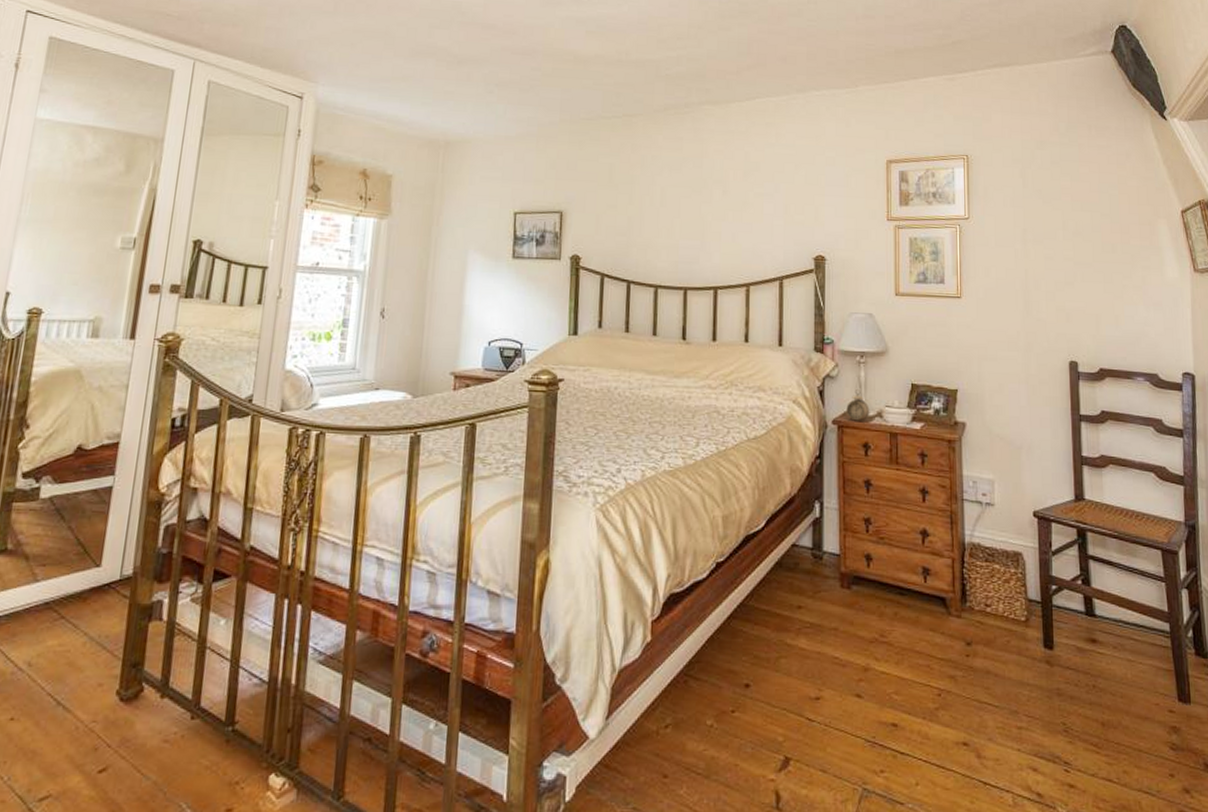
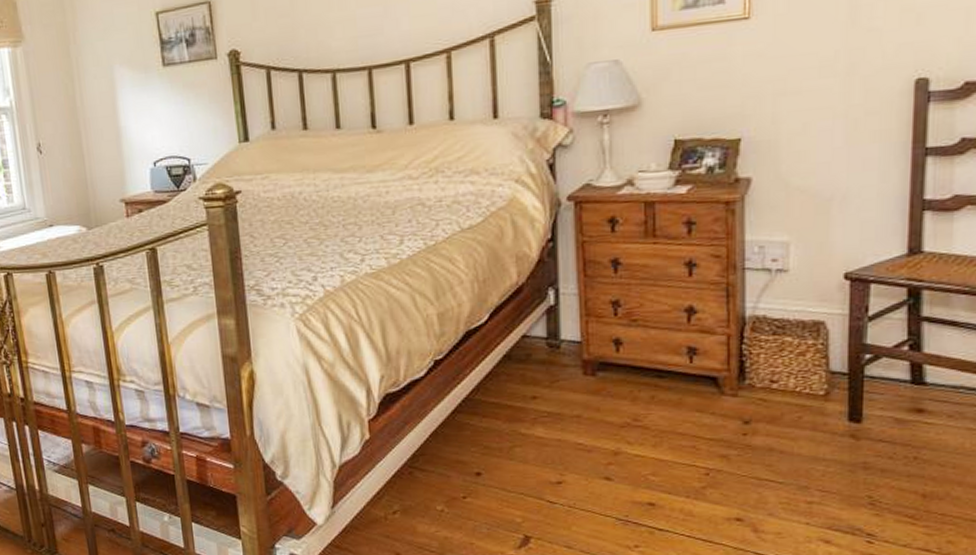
alarm clock: present [846,389,870,424] -> none [585,156,617,196]

